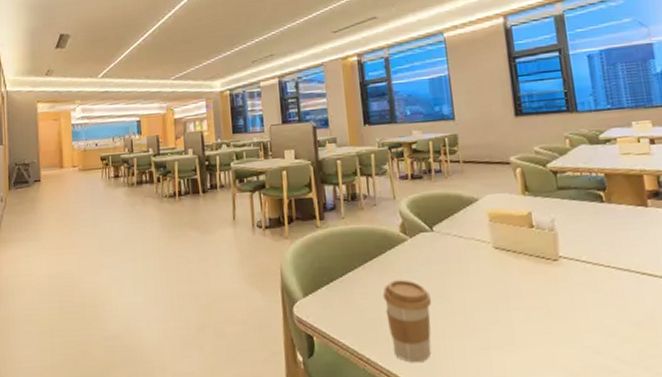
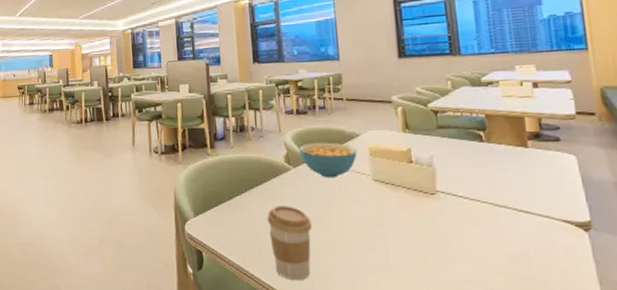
cereal bowl: none [415,208,477,248] -> present [299,142,358,178]

